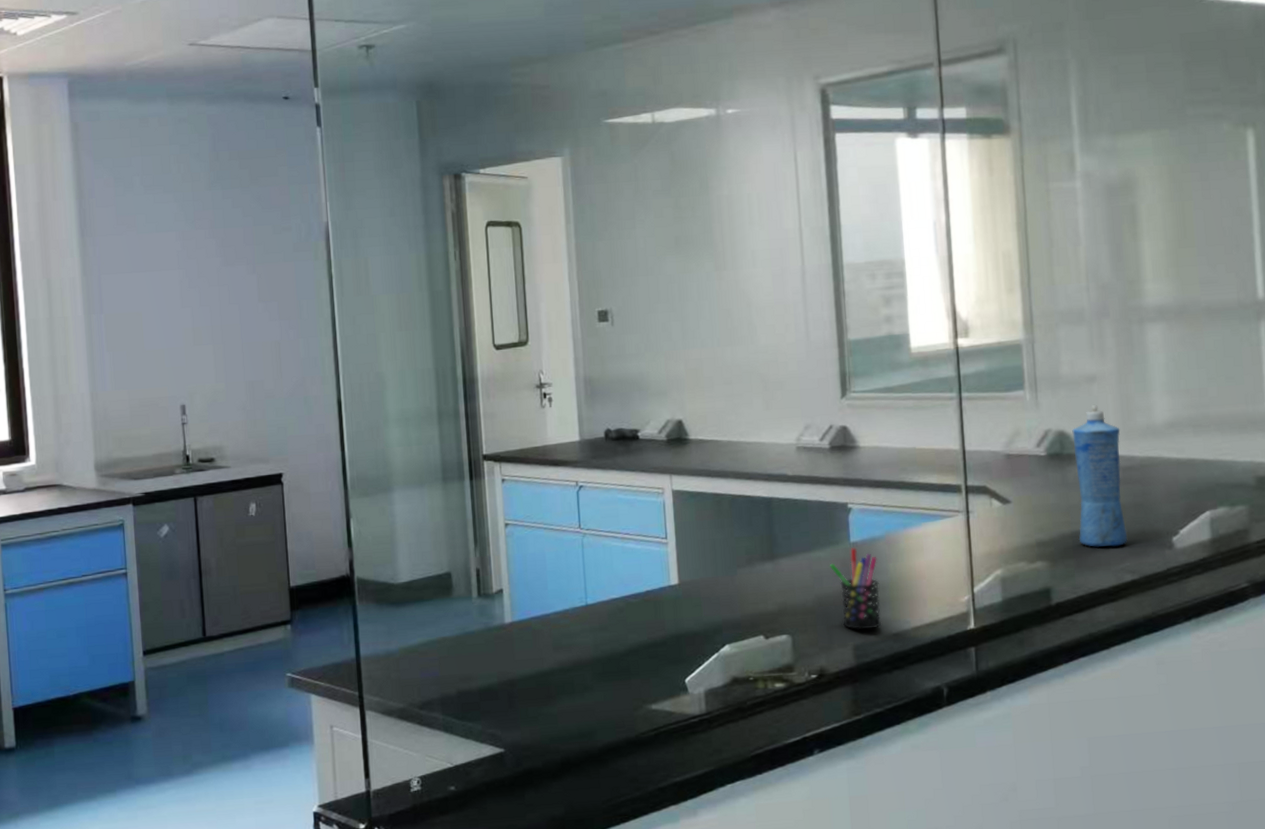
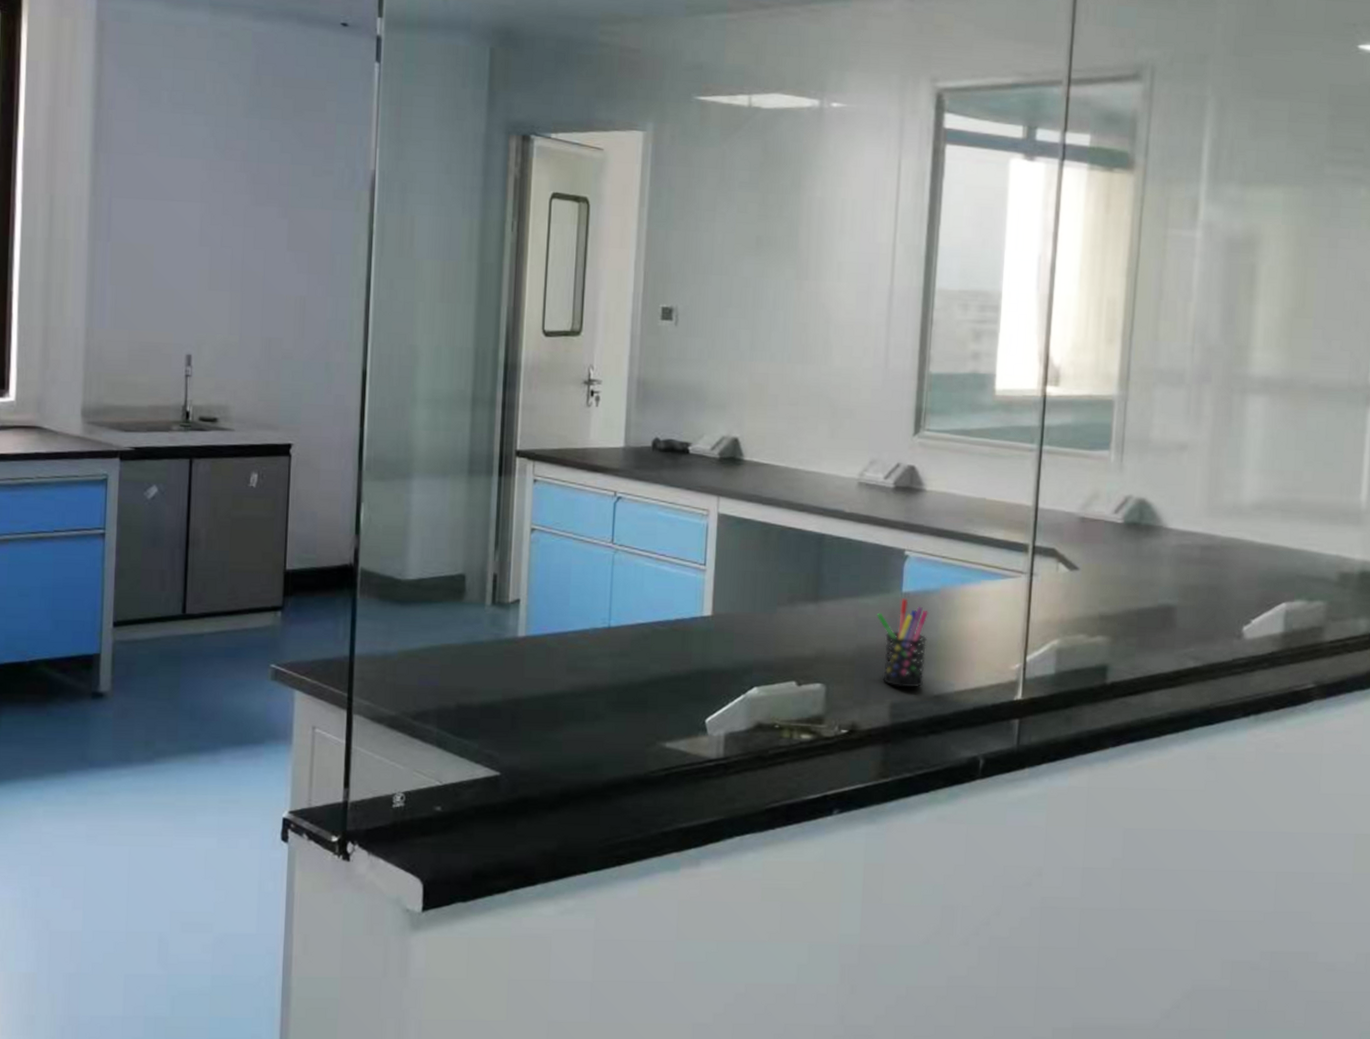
squeeze bottle: present [1072,404,1128,547] -> none [1144,474,1205,629]

